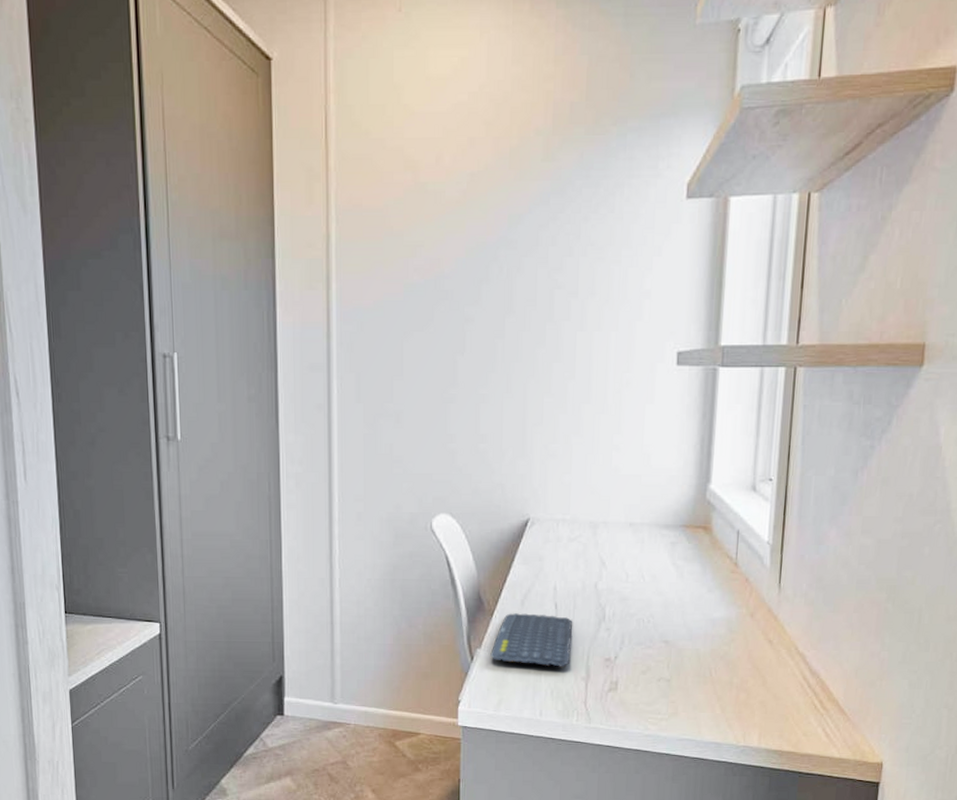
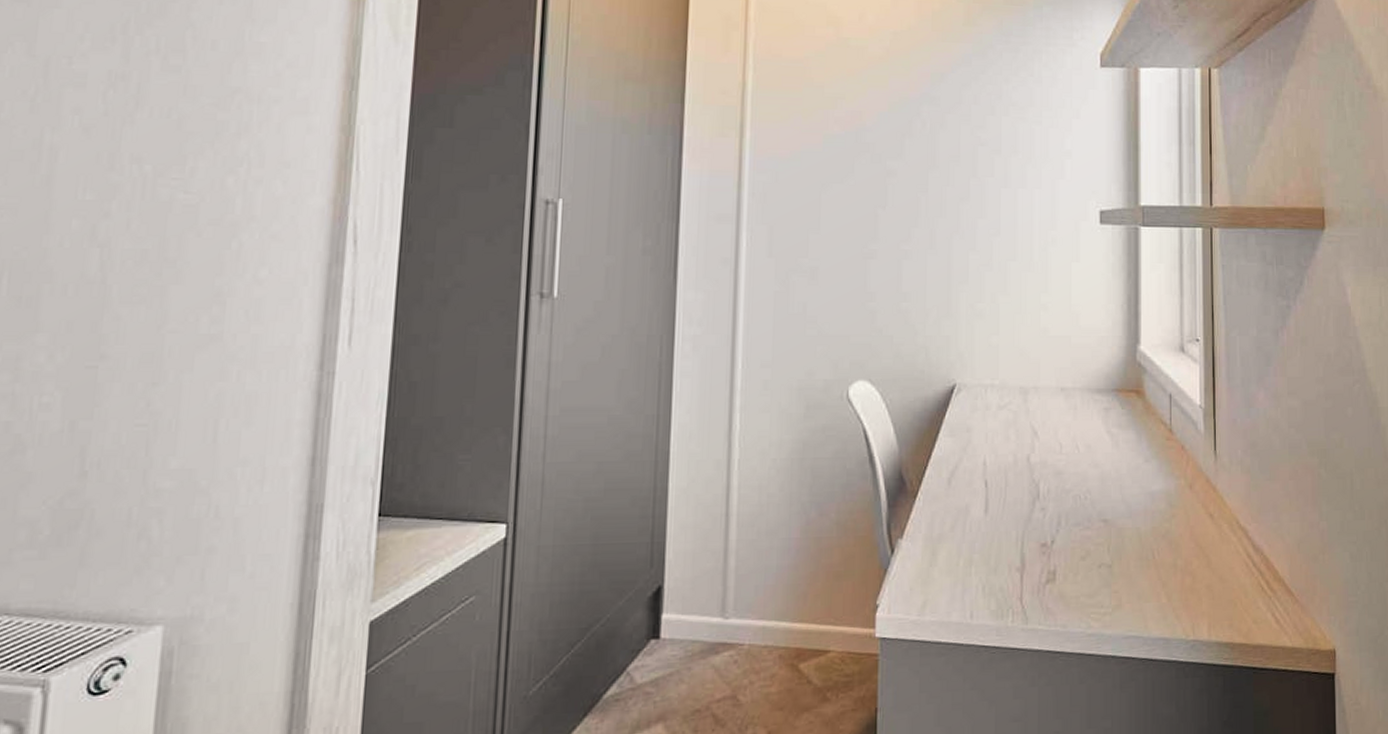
keyboard: present [490,613,573,668] -> none [913,494,1005,558]

